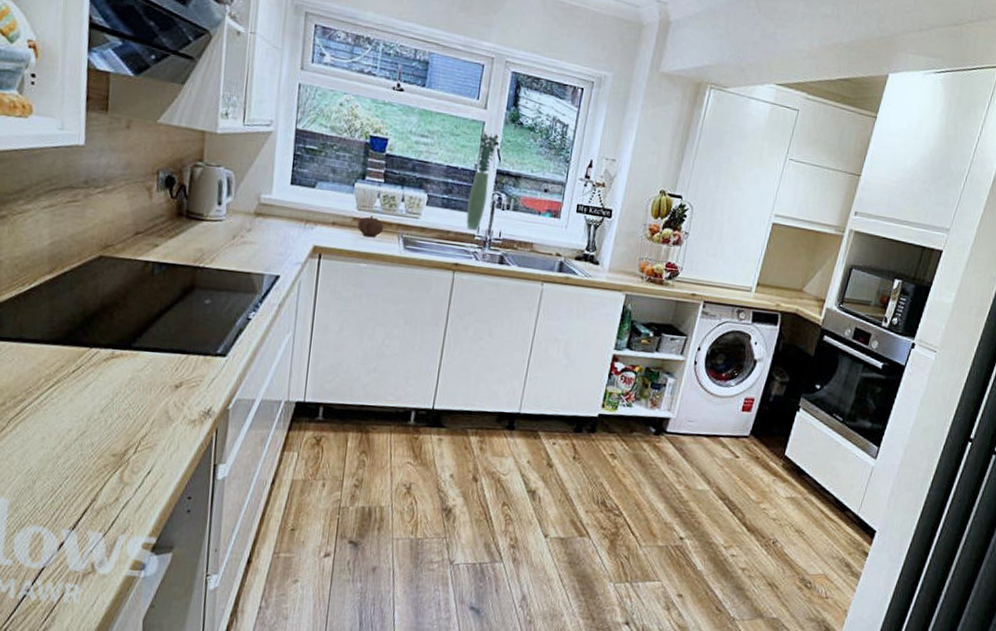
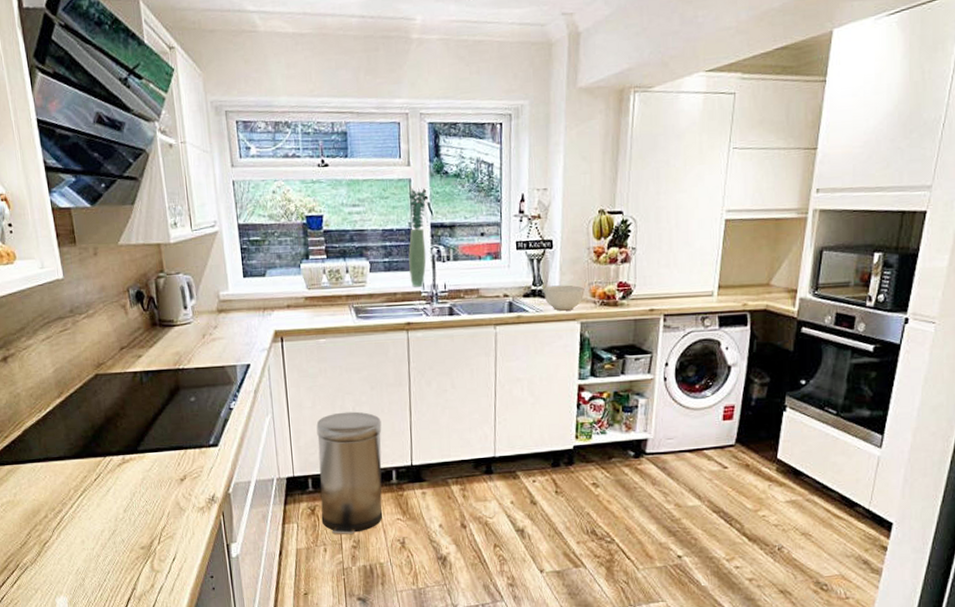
pedal bin: none [325,342,410,473] -> present [316,411,383,535]
teapot: present [358,216,384,238] -> none [310,292,335,313]
bowl: none [595,253,635,281] -> present [544,285,585,311]

